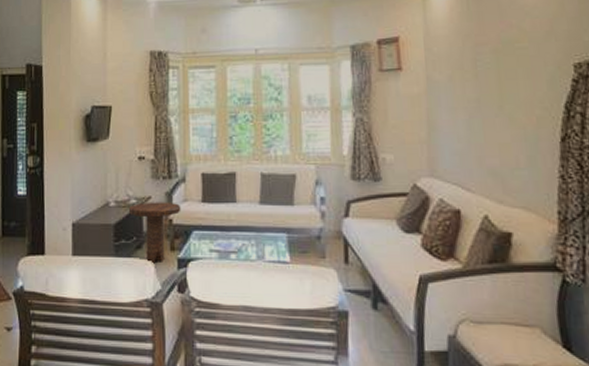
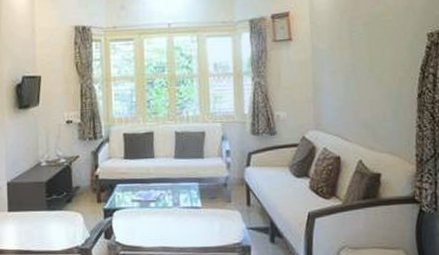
side table: present [128,202,181,264] -> none [58,159,106,215]

